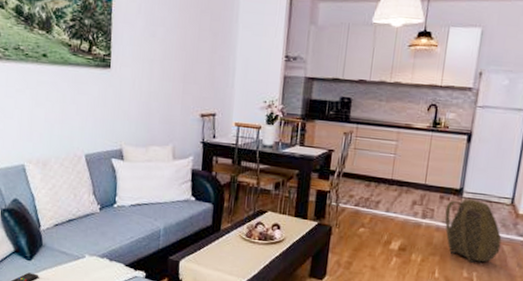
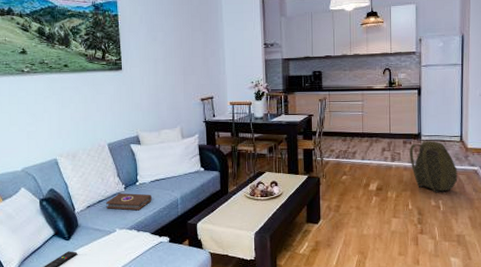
book: none [76,214,131,237] -> present [105,193,152,211]

